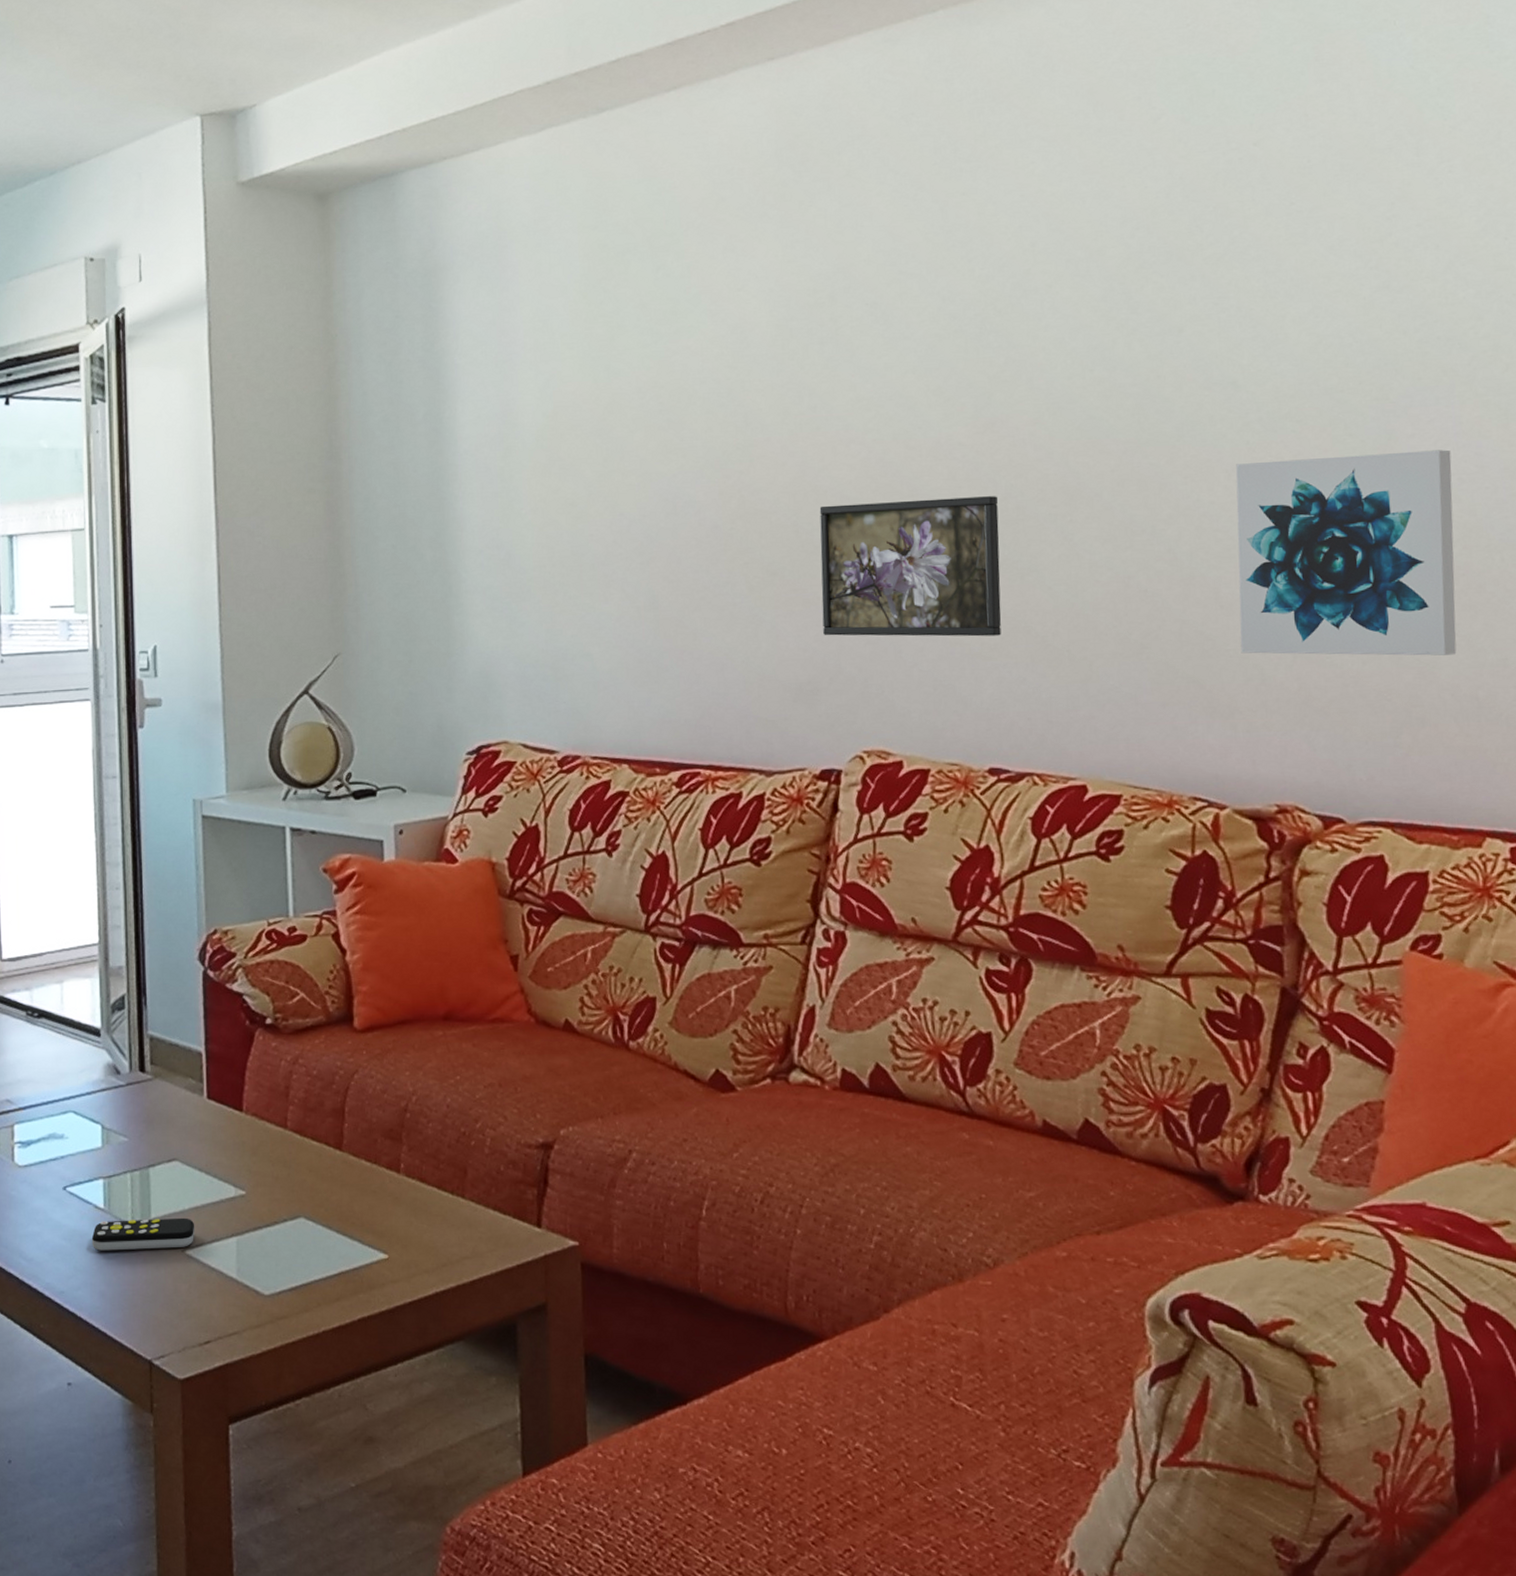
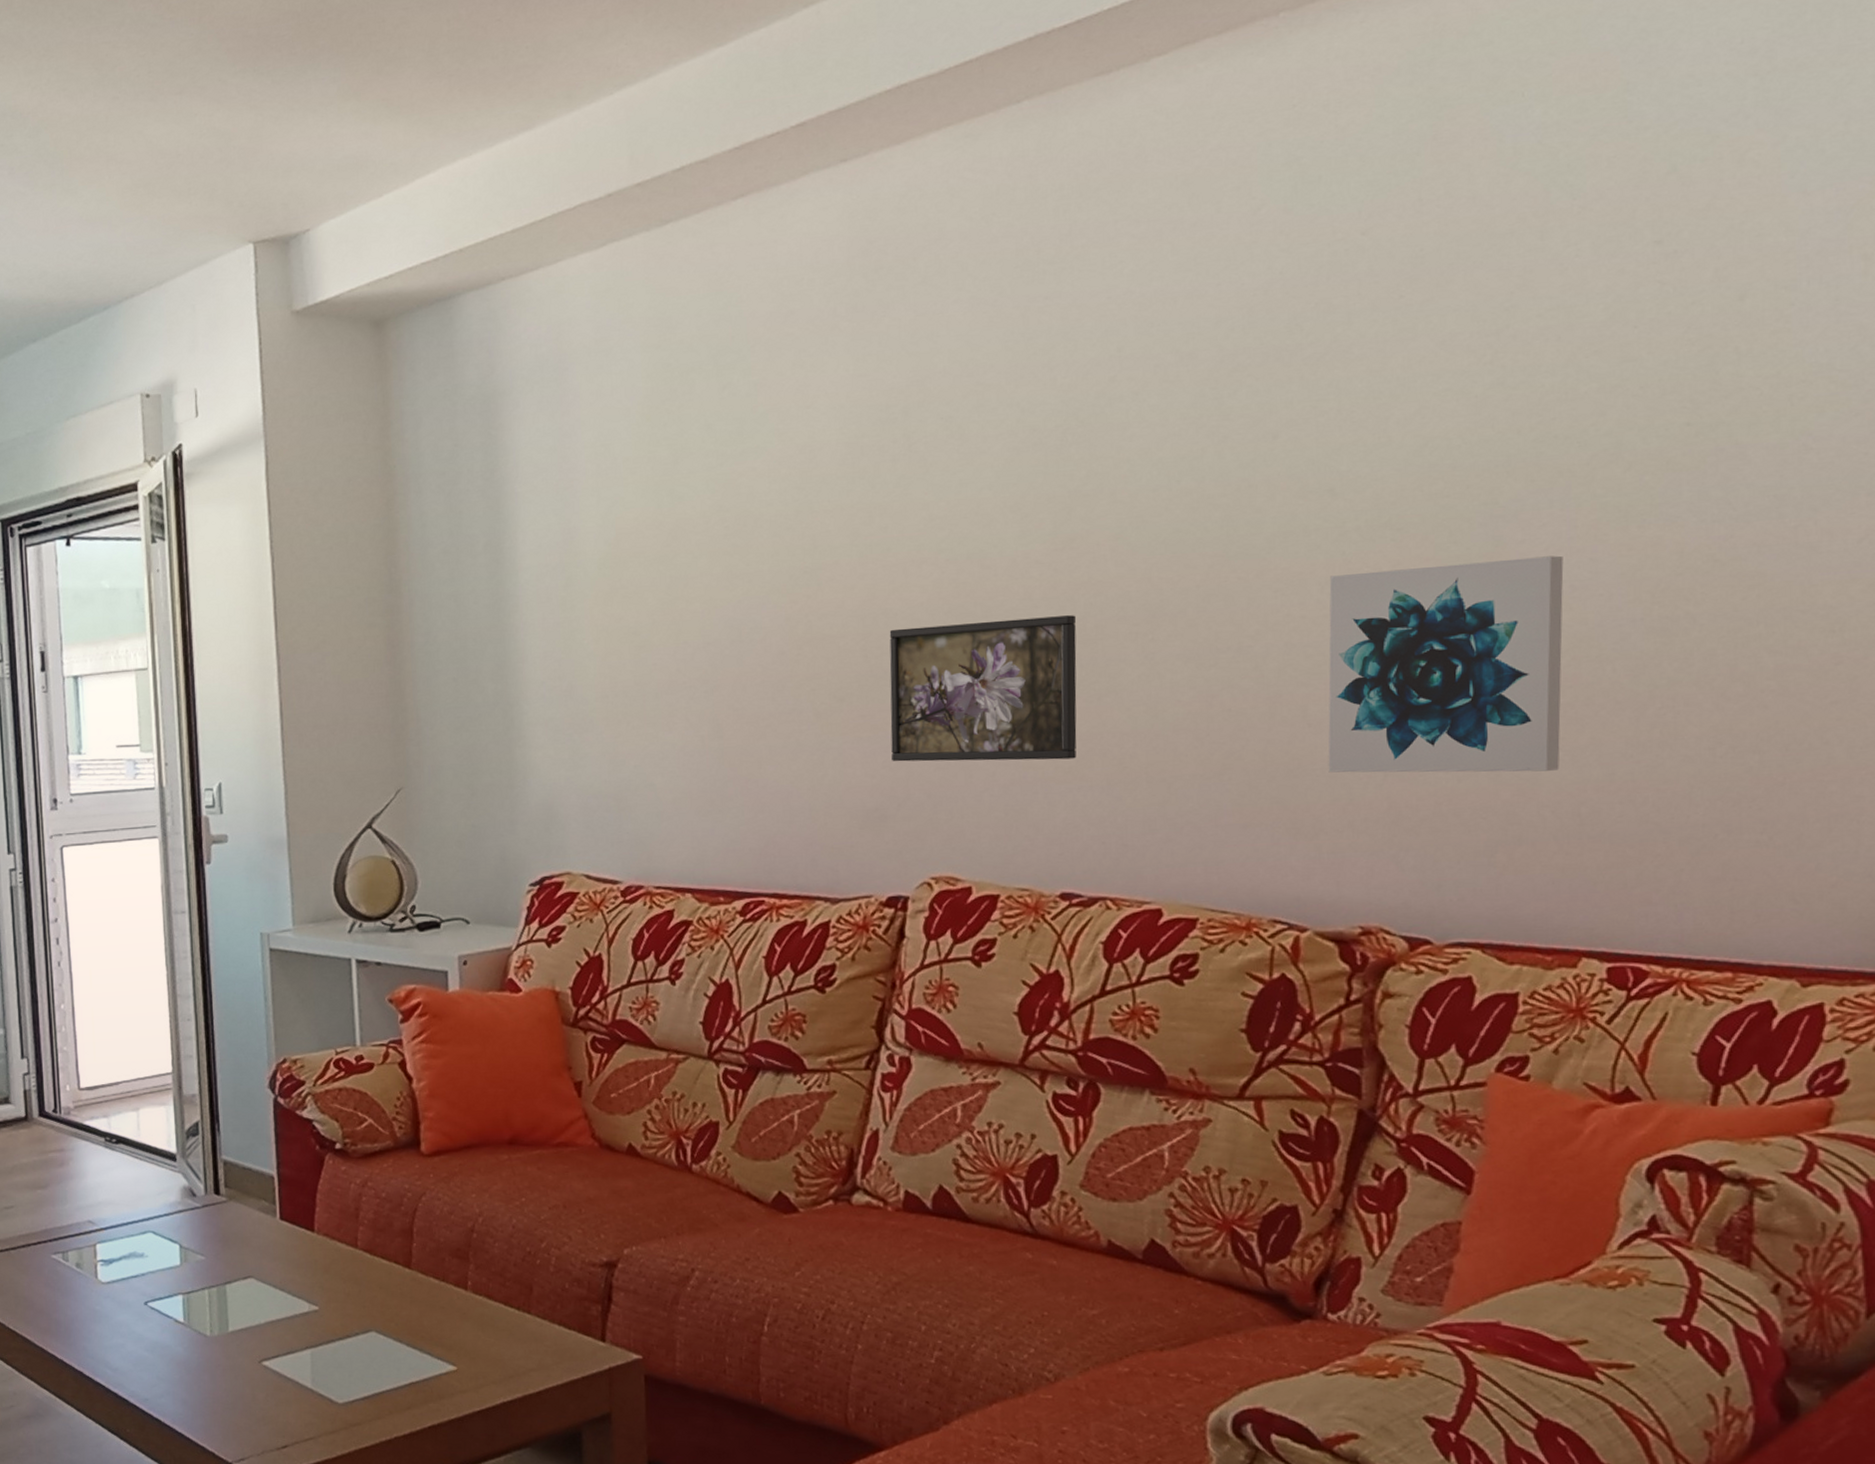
remote control: present [91,1217,195,1251] -> none [172,1331,271,1362]

